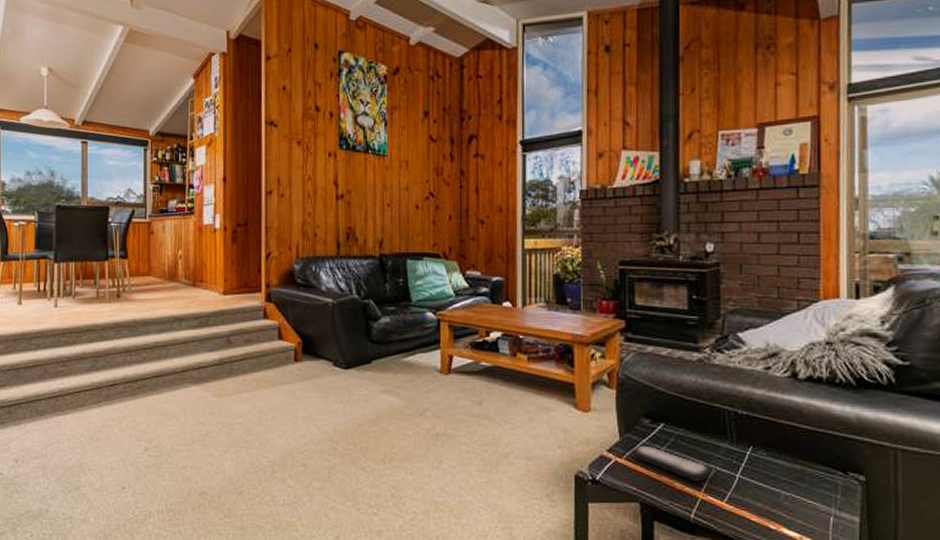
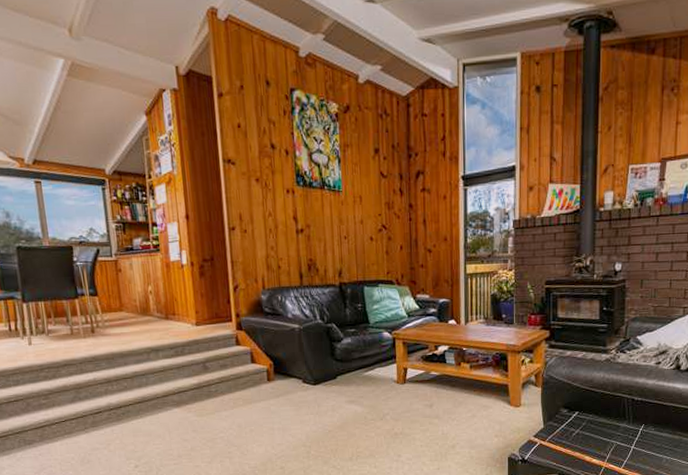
remote control: present [633,445,712,483] -> none [554,429,614,456]

